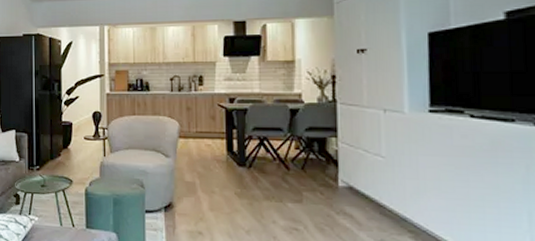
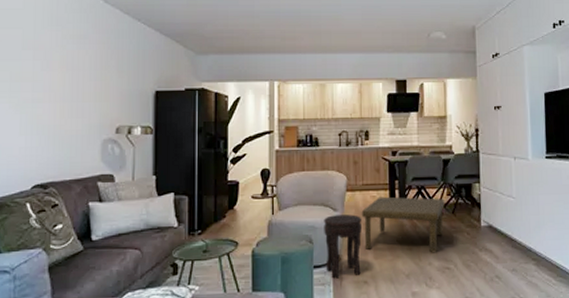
side table: none [155,161,195,226] -> present [324,214,361,279]
coffee table: none [195,146,292,211] -> present [361,196,445,253]

